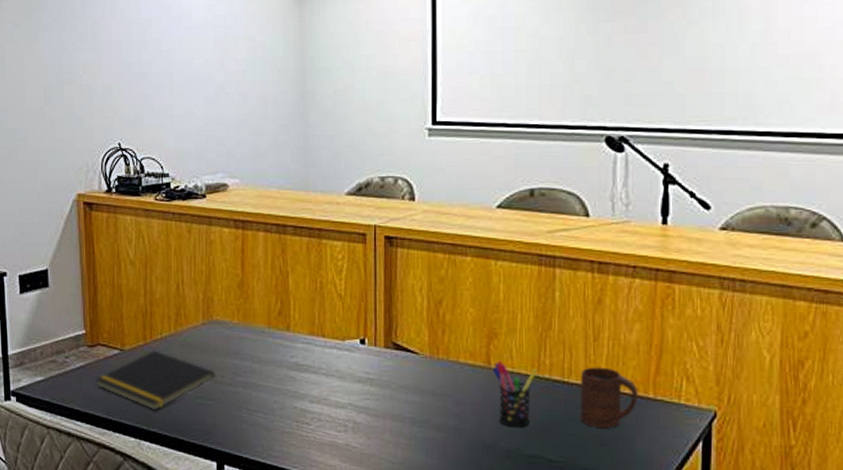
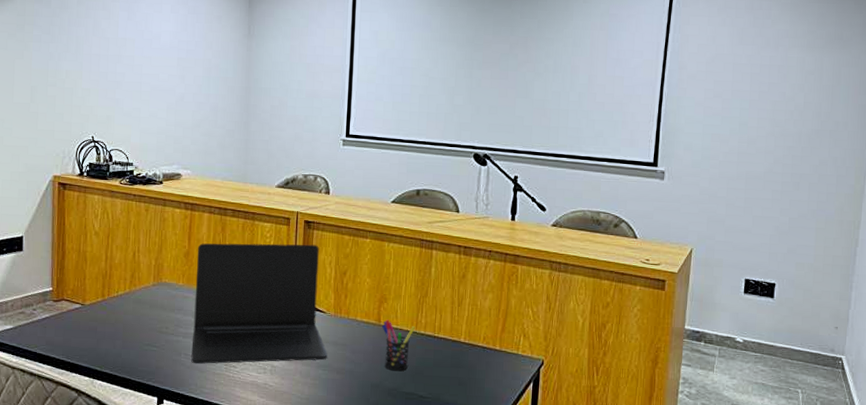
notepad: present [95,350,216,411] -> none [58,305,161,355]
laptop: none [253,266,424,421] -> present [191,243,327,364]
cup: present [580,367,639,428] -> none [445,325,489,372]

